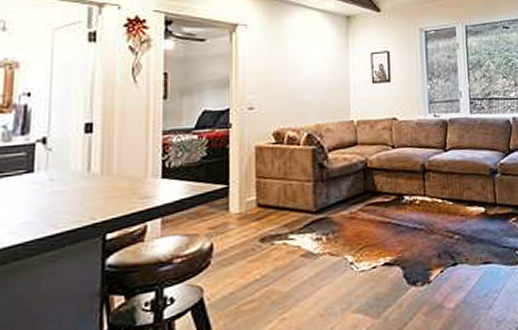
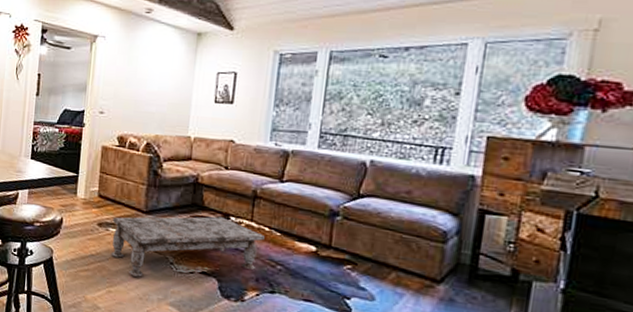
coffee table: none [277,198,439,292] -> present [111,216,265,277]

